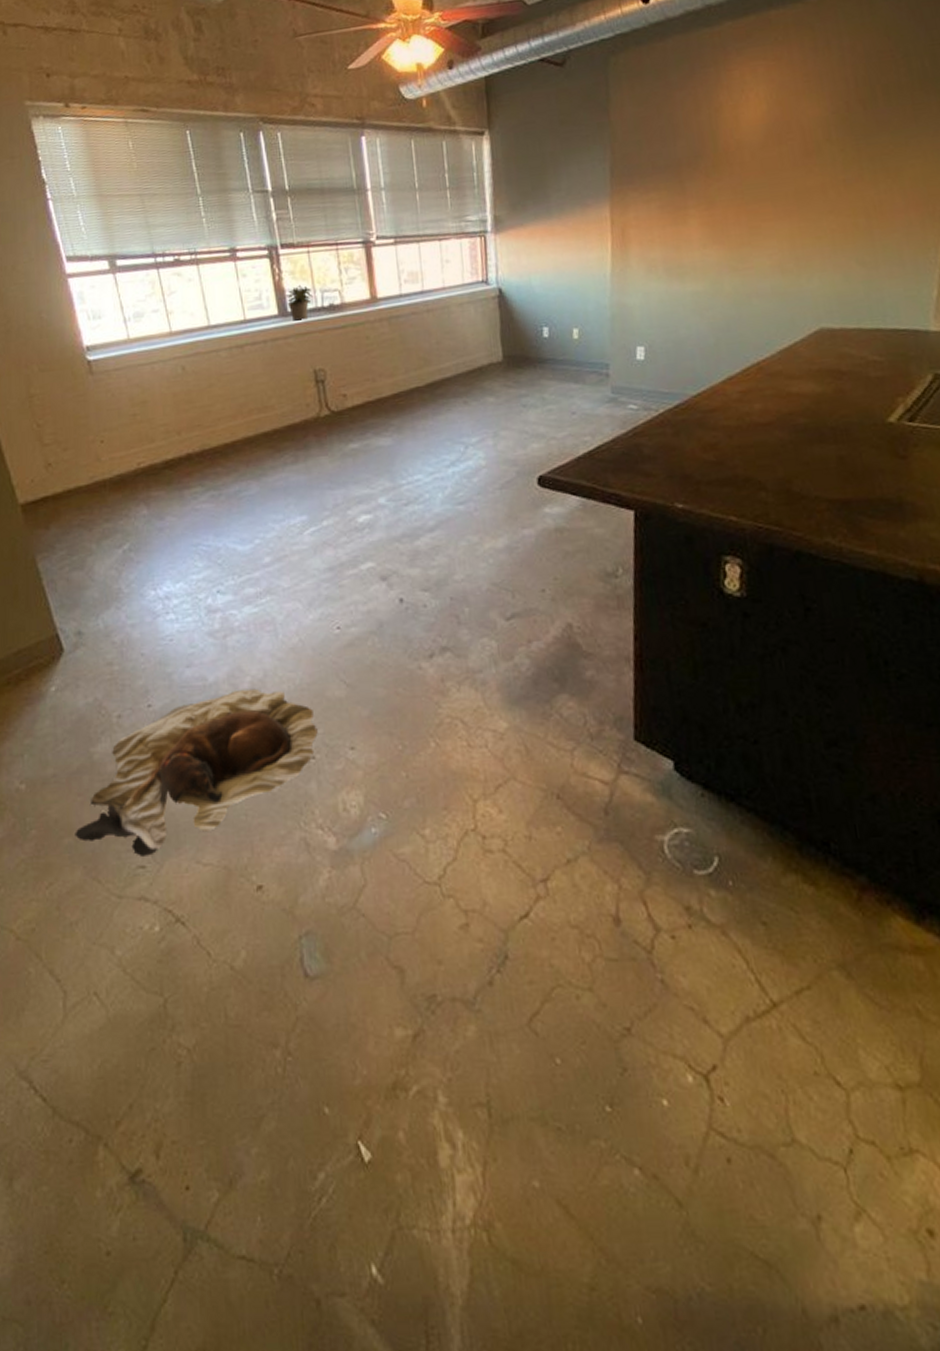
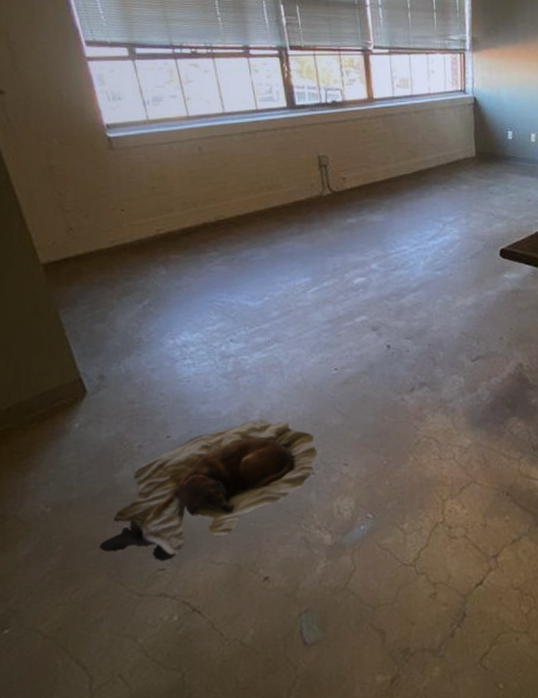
potted plant: present [285,284,313,321] -> none [293,82,318,113]

